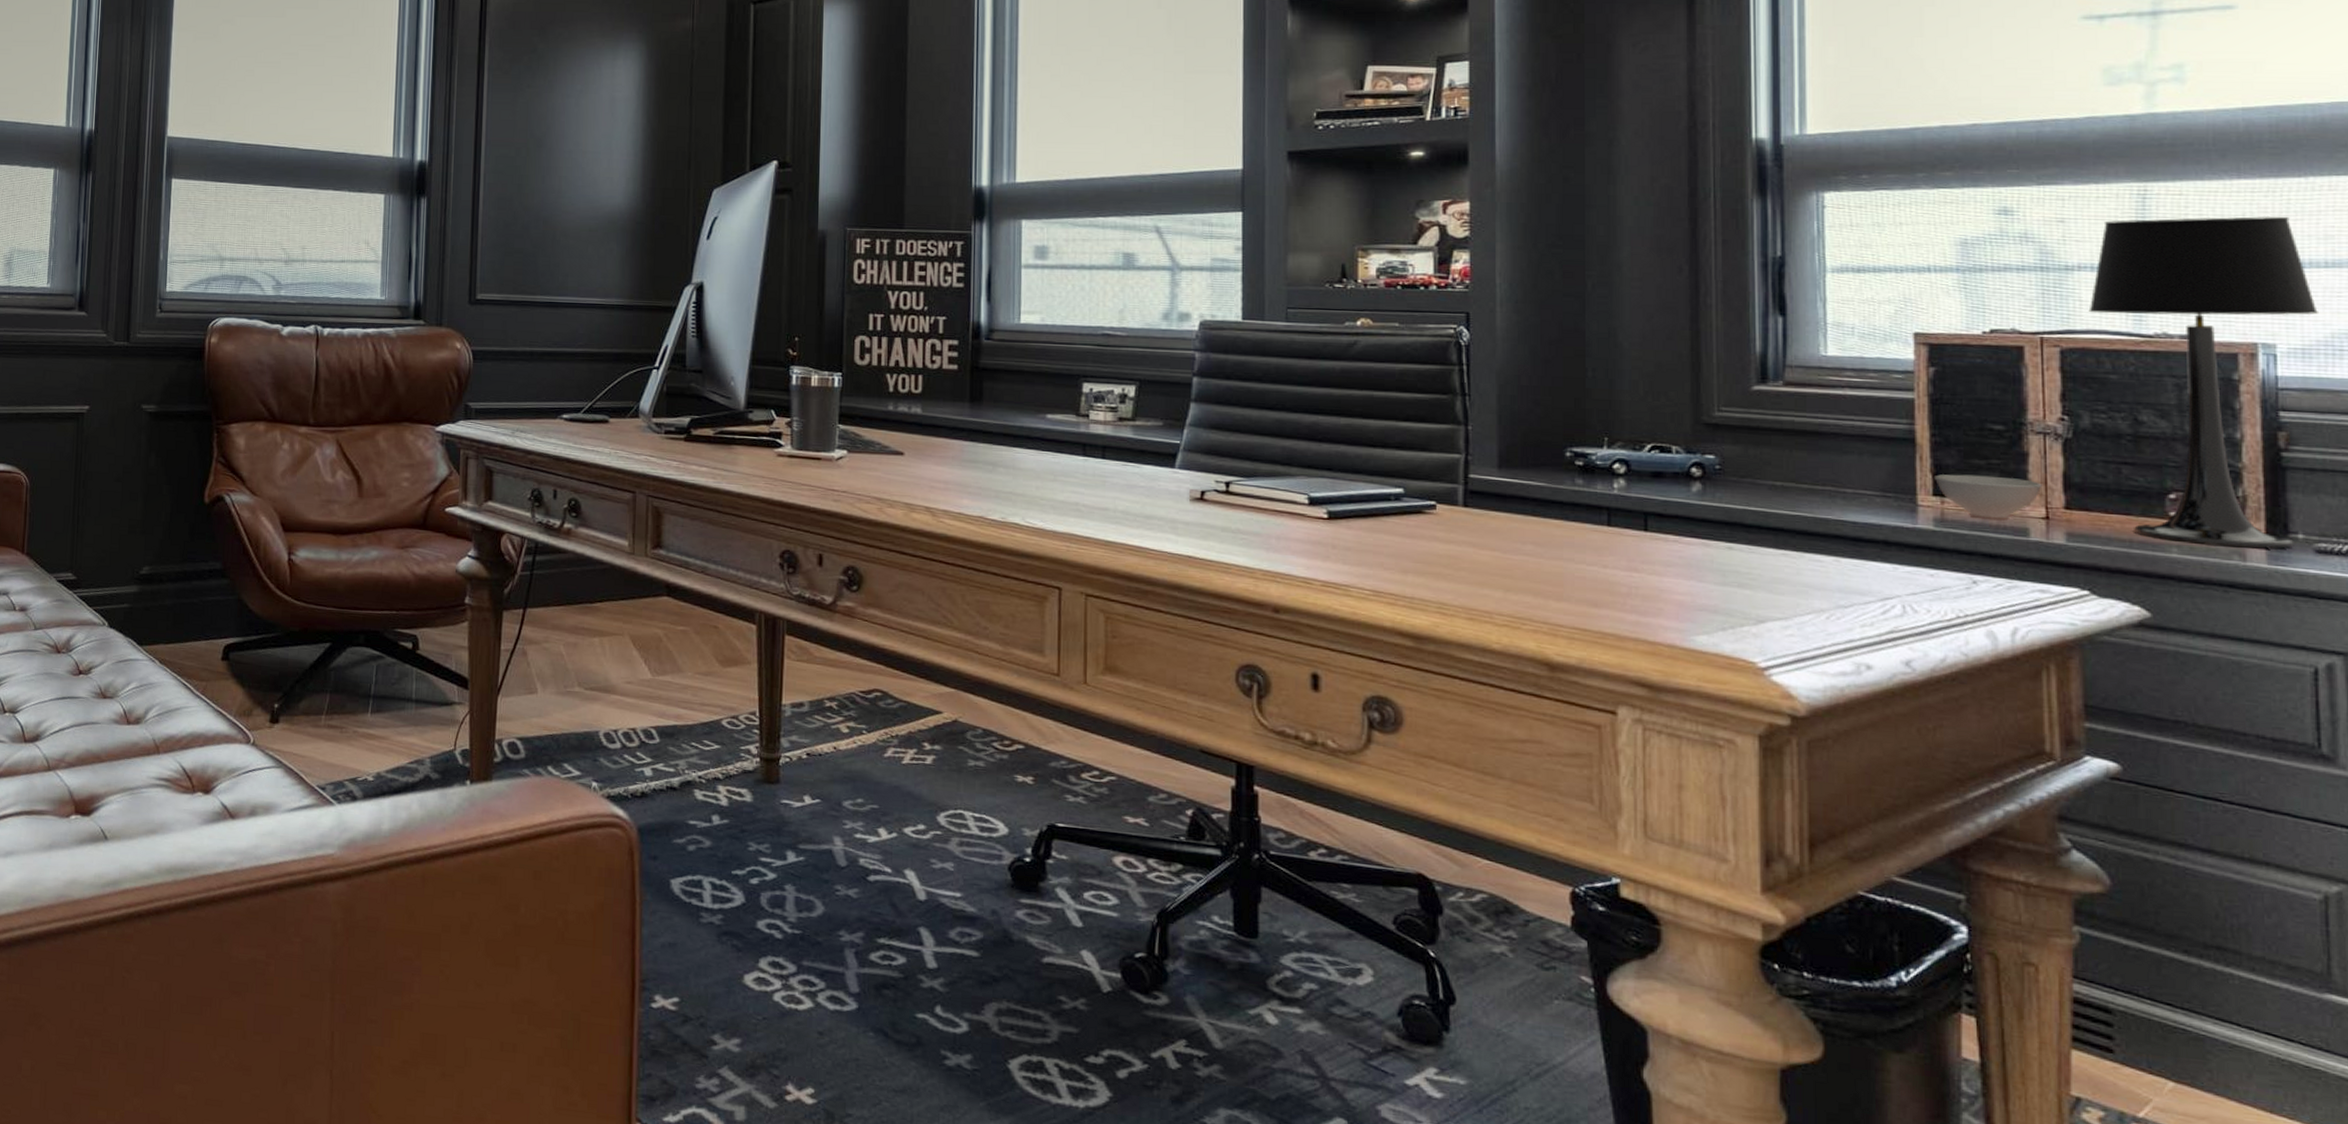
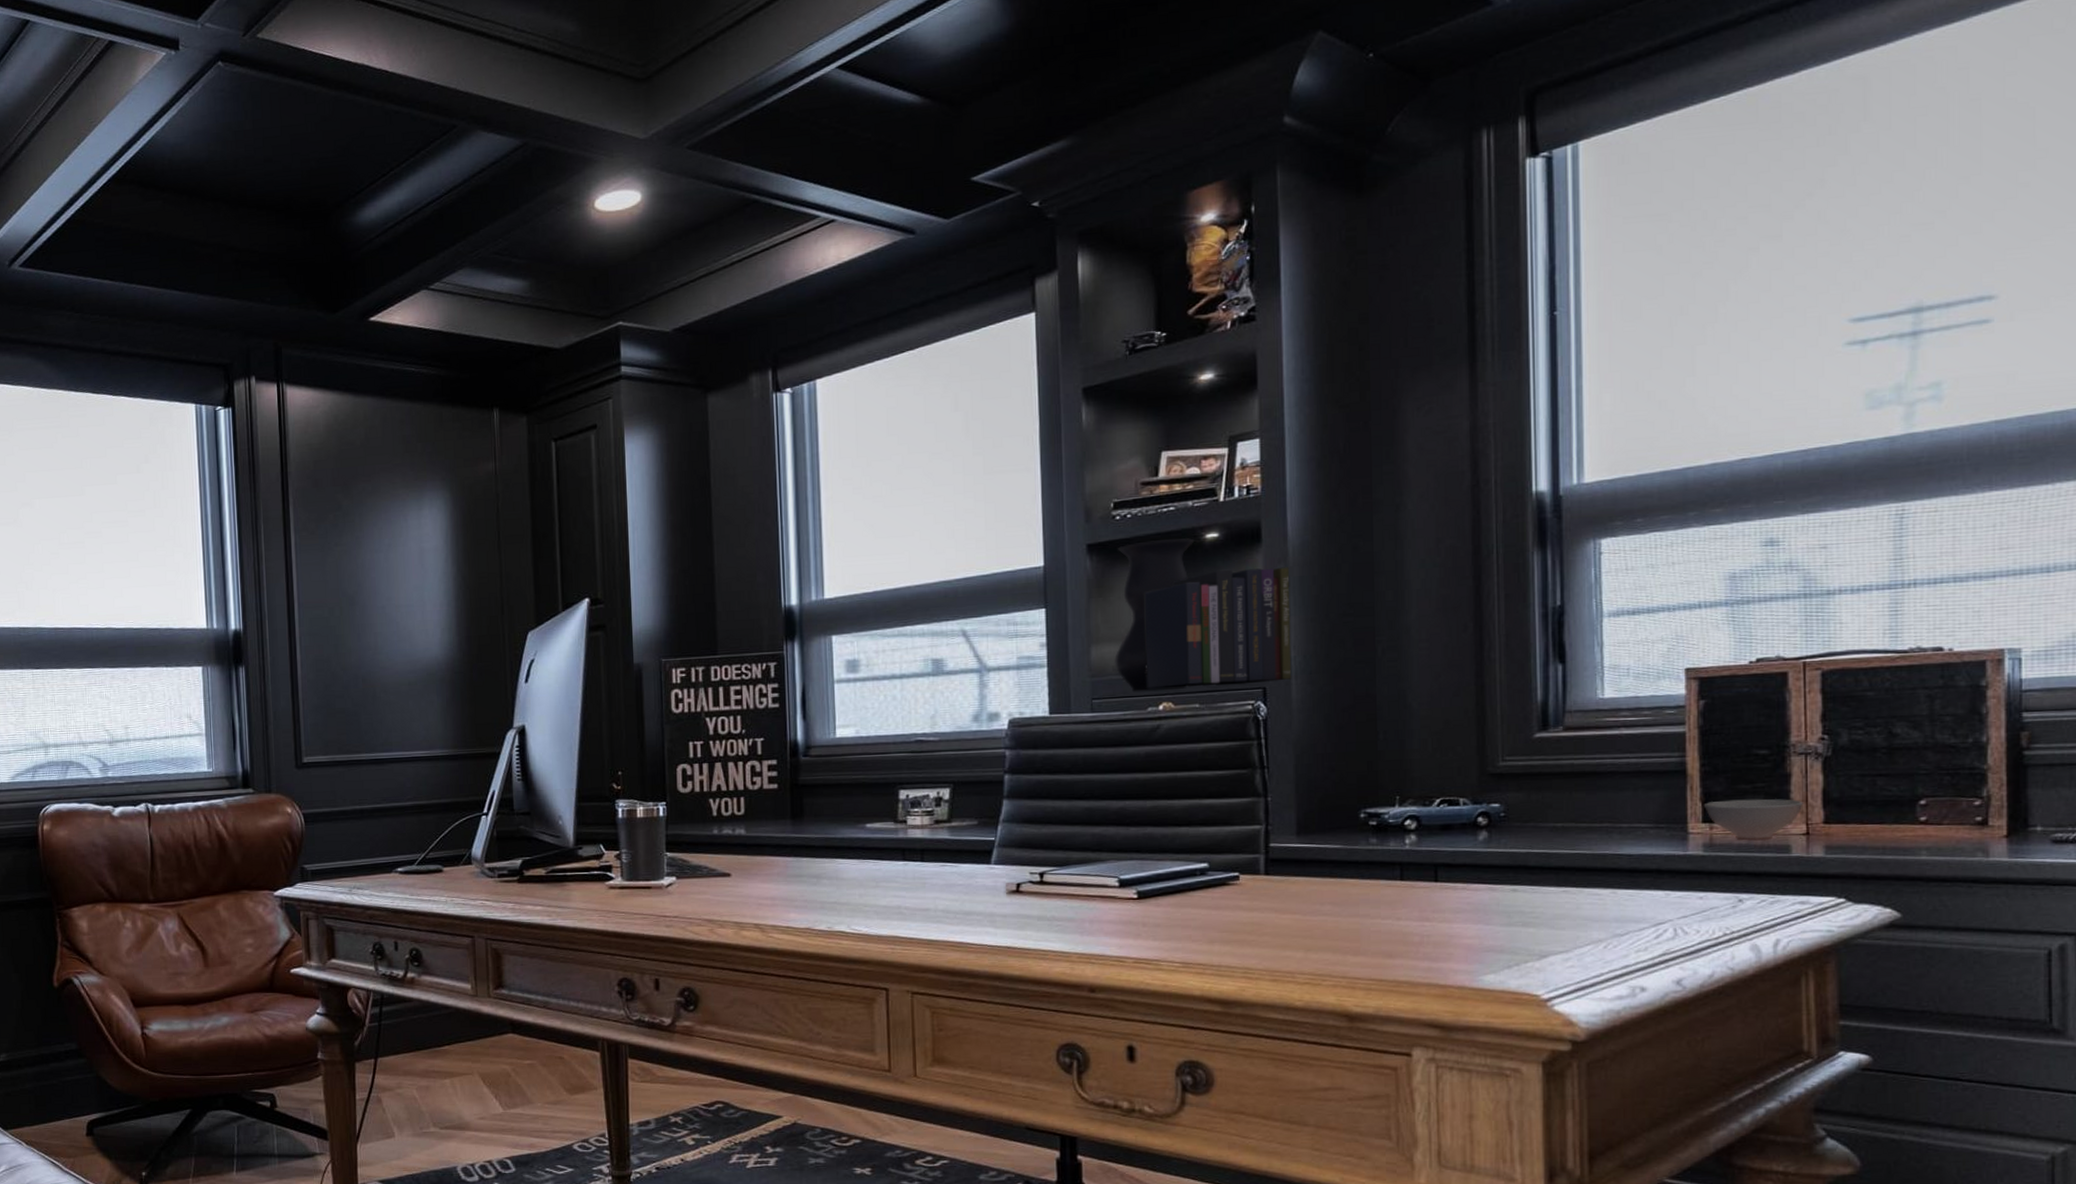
vase: none [1312,153,1399,307] -> present [1114,537,1195,693]
books: none [1346,189,1497,308] -> present [1145,567,1292,689]
table lamp: present [2088,216,2318,548] -> none [1848,523,2061,846]

